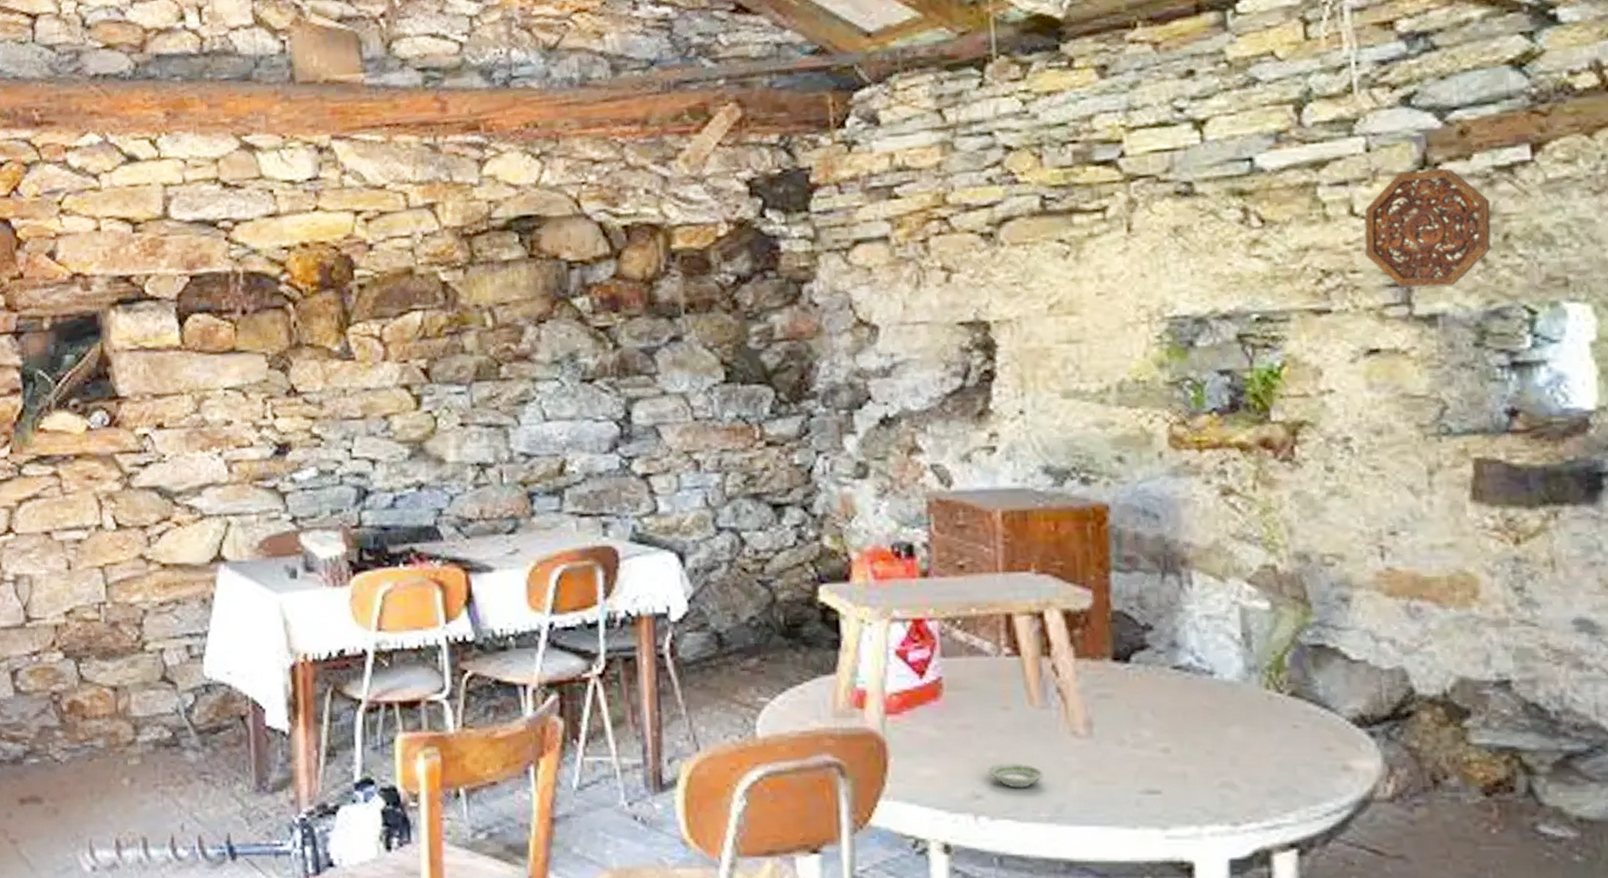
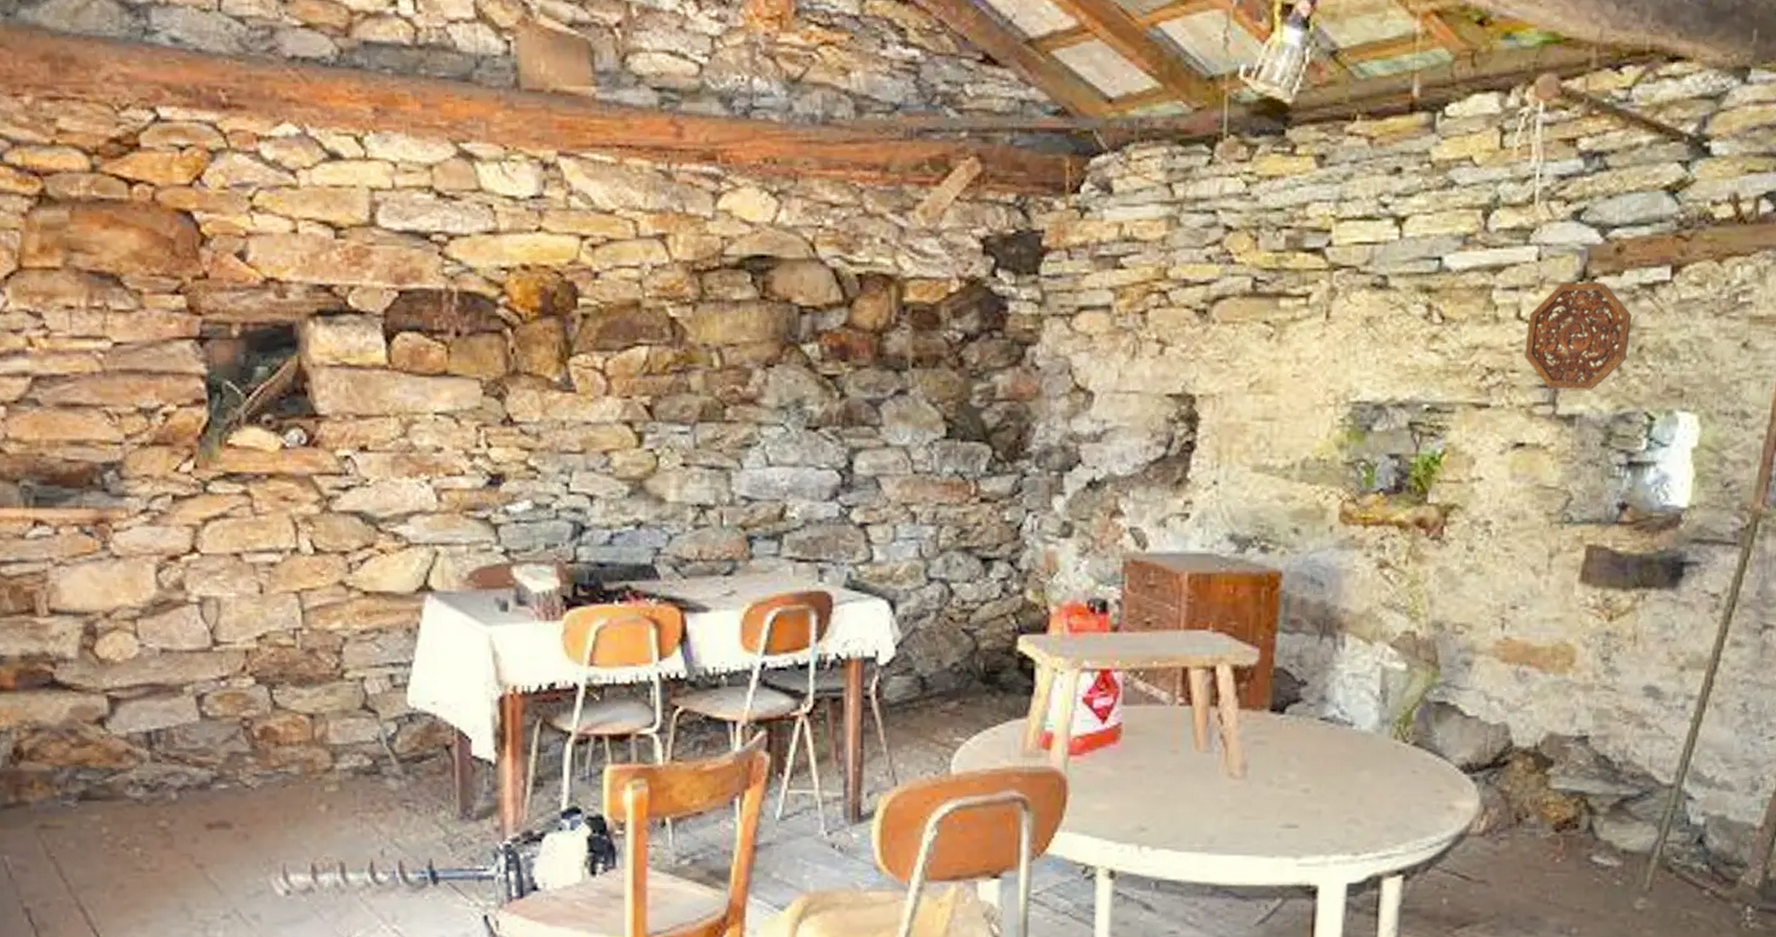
saucer: present [988,763,1044,788] -> none [1154,800,1201,822]

